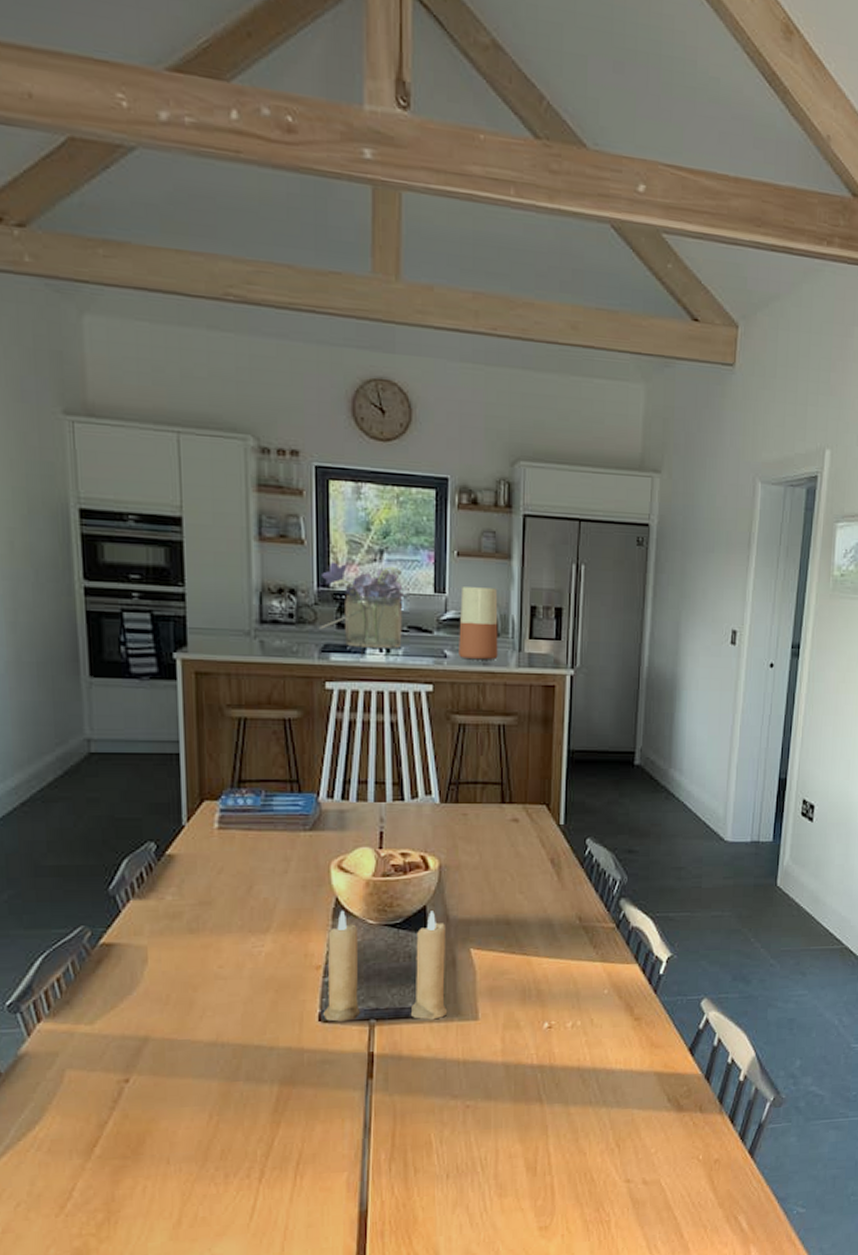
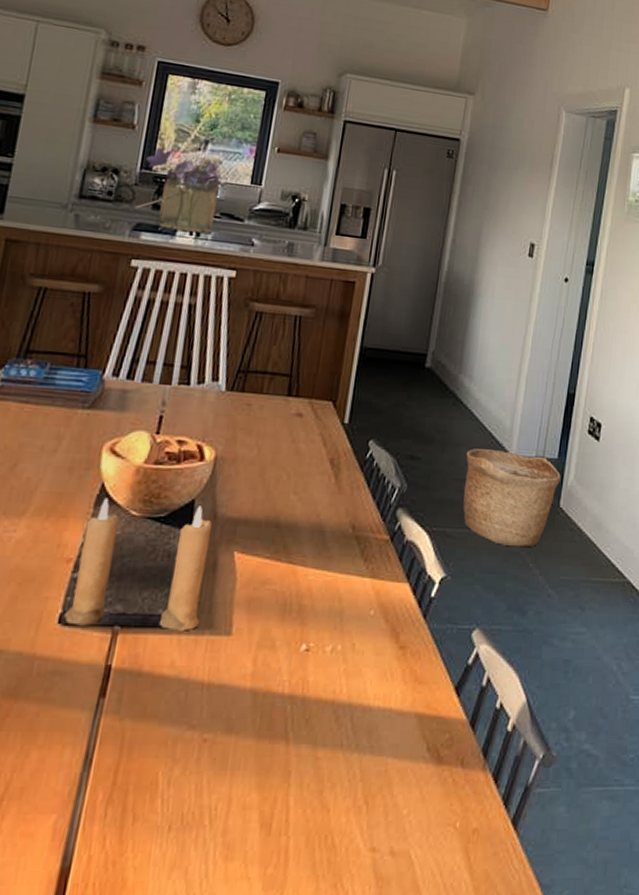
vase: present [459,587,498,660] -> none [266,181,311,252]
basket: none [682,838,776,925] -> present [463,448,561,547]

